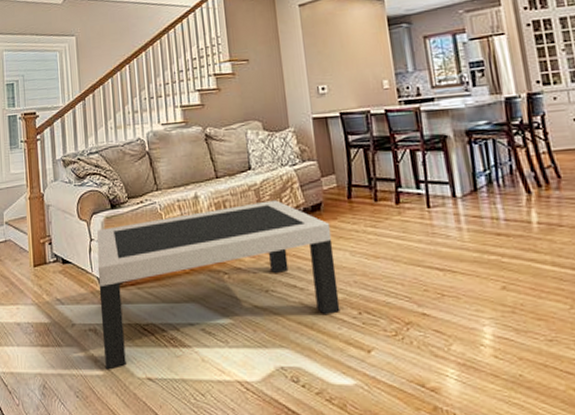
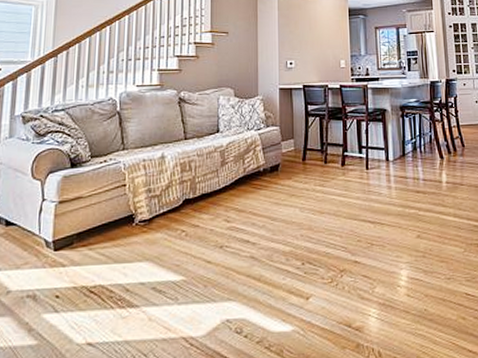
coffee table: present [96,200,340,370] -> none [41,161,286,339]

